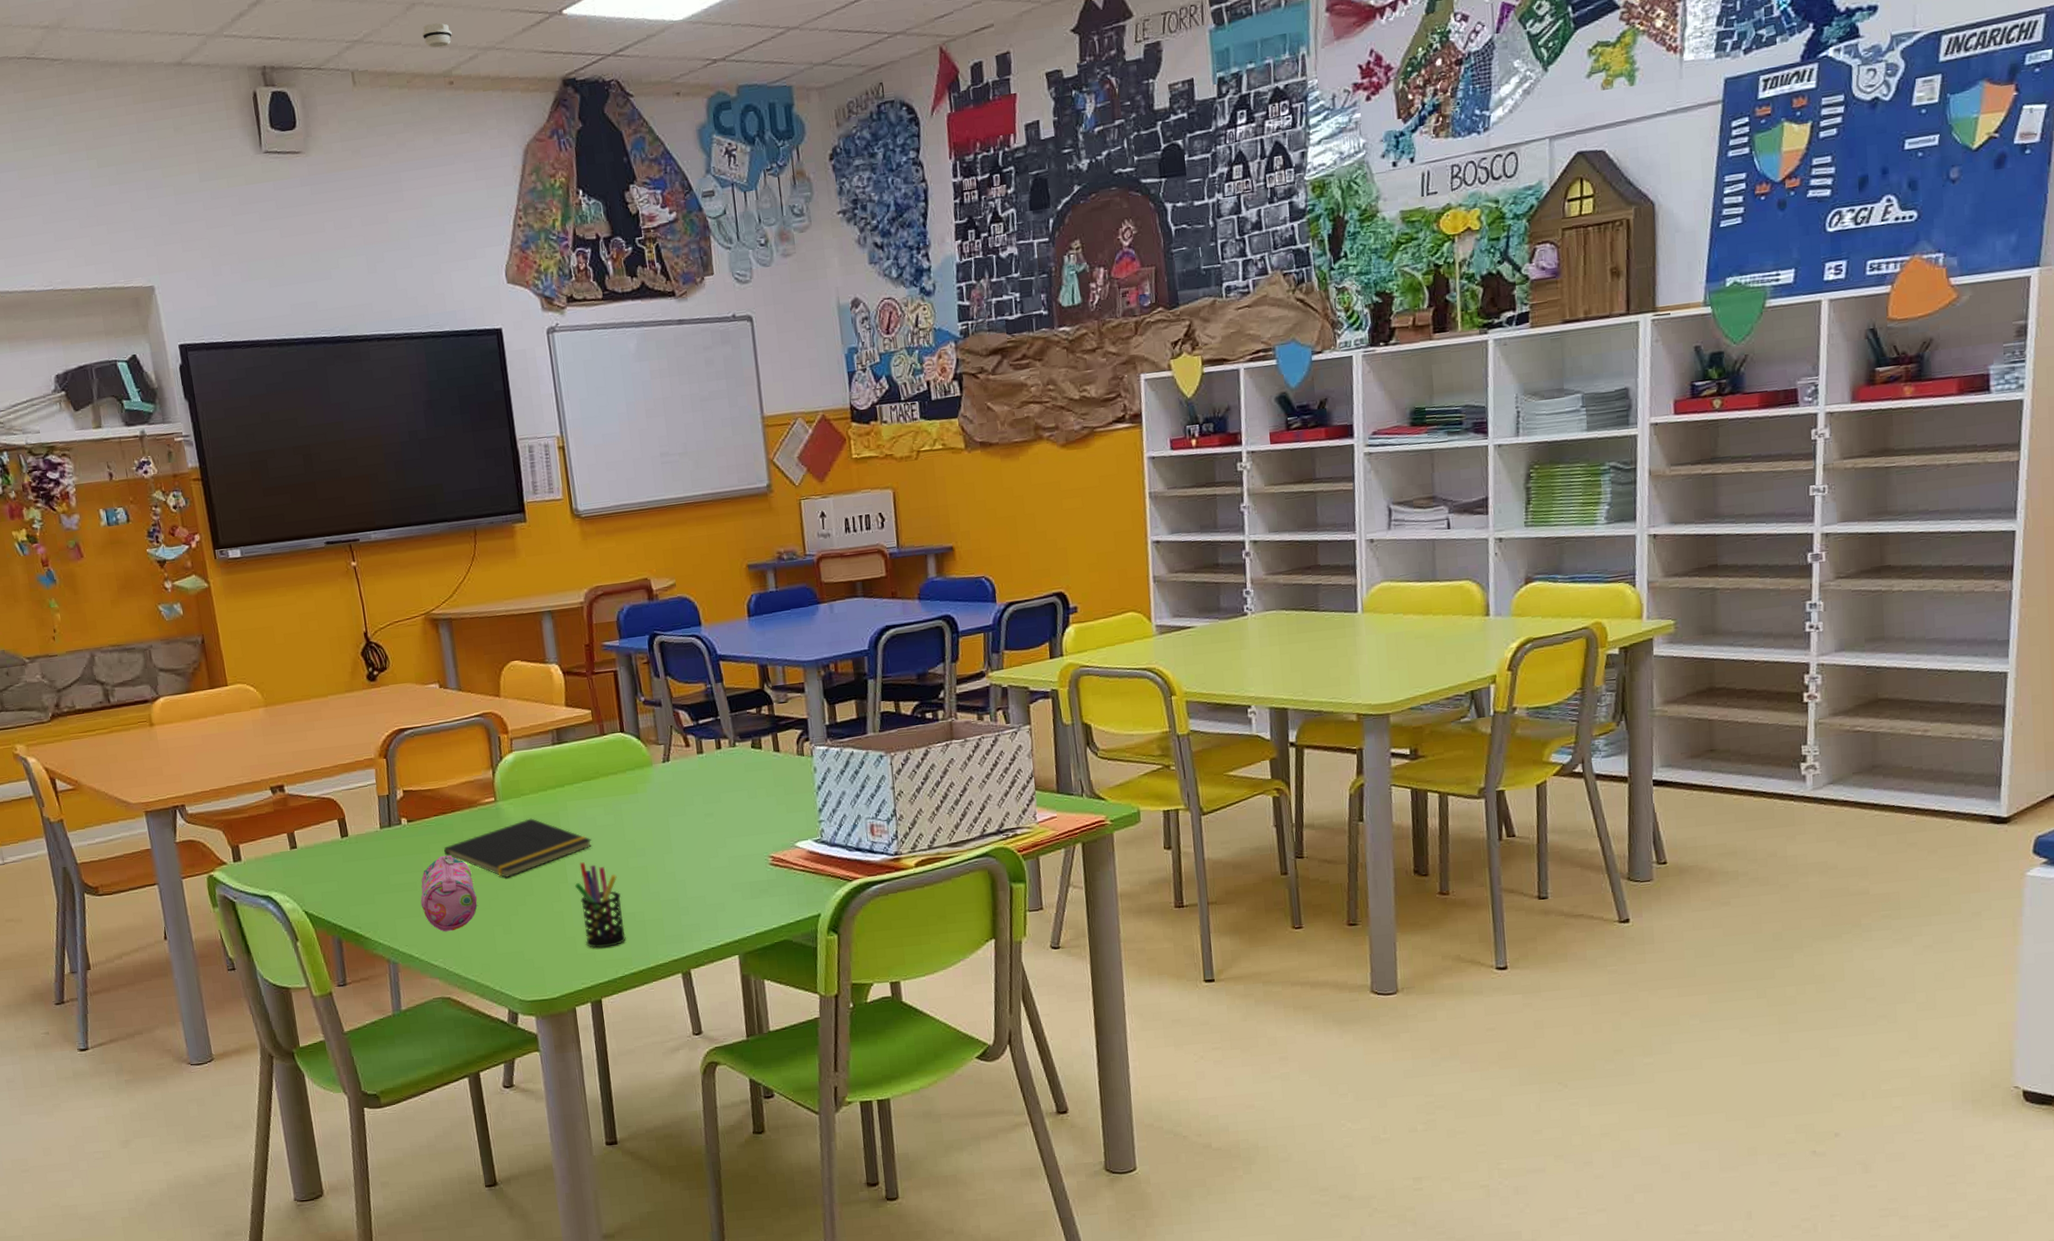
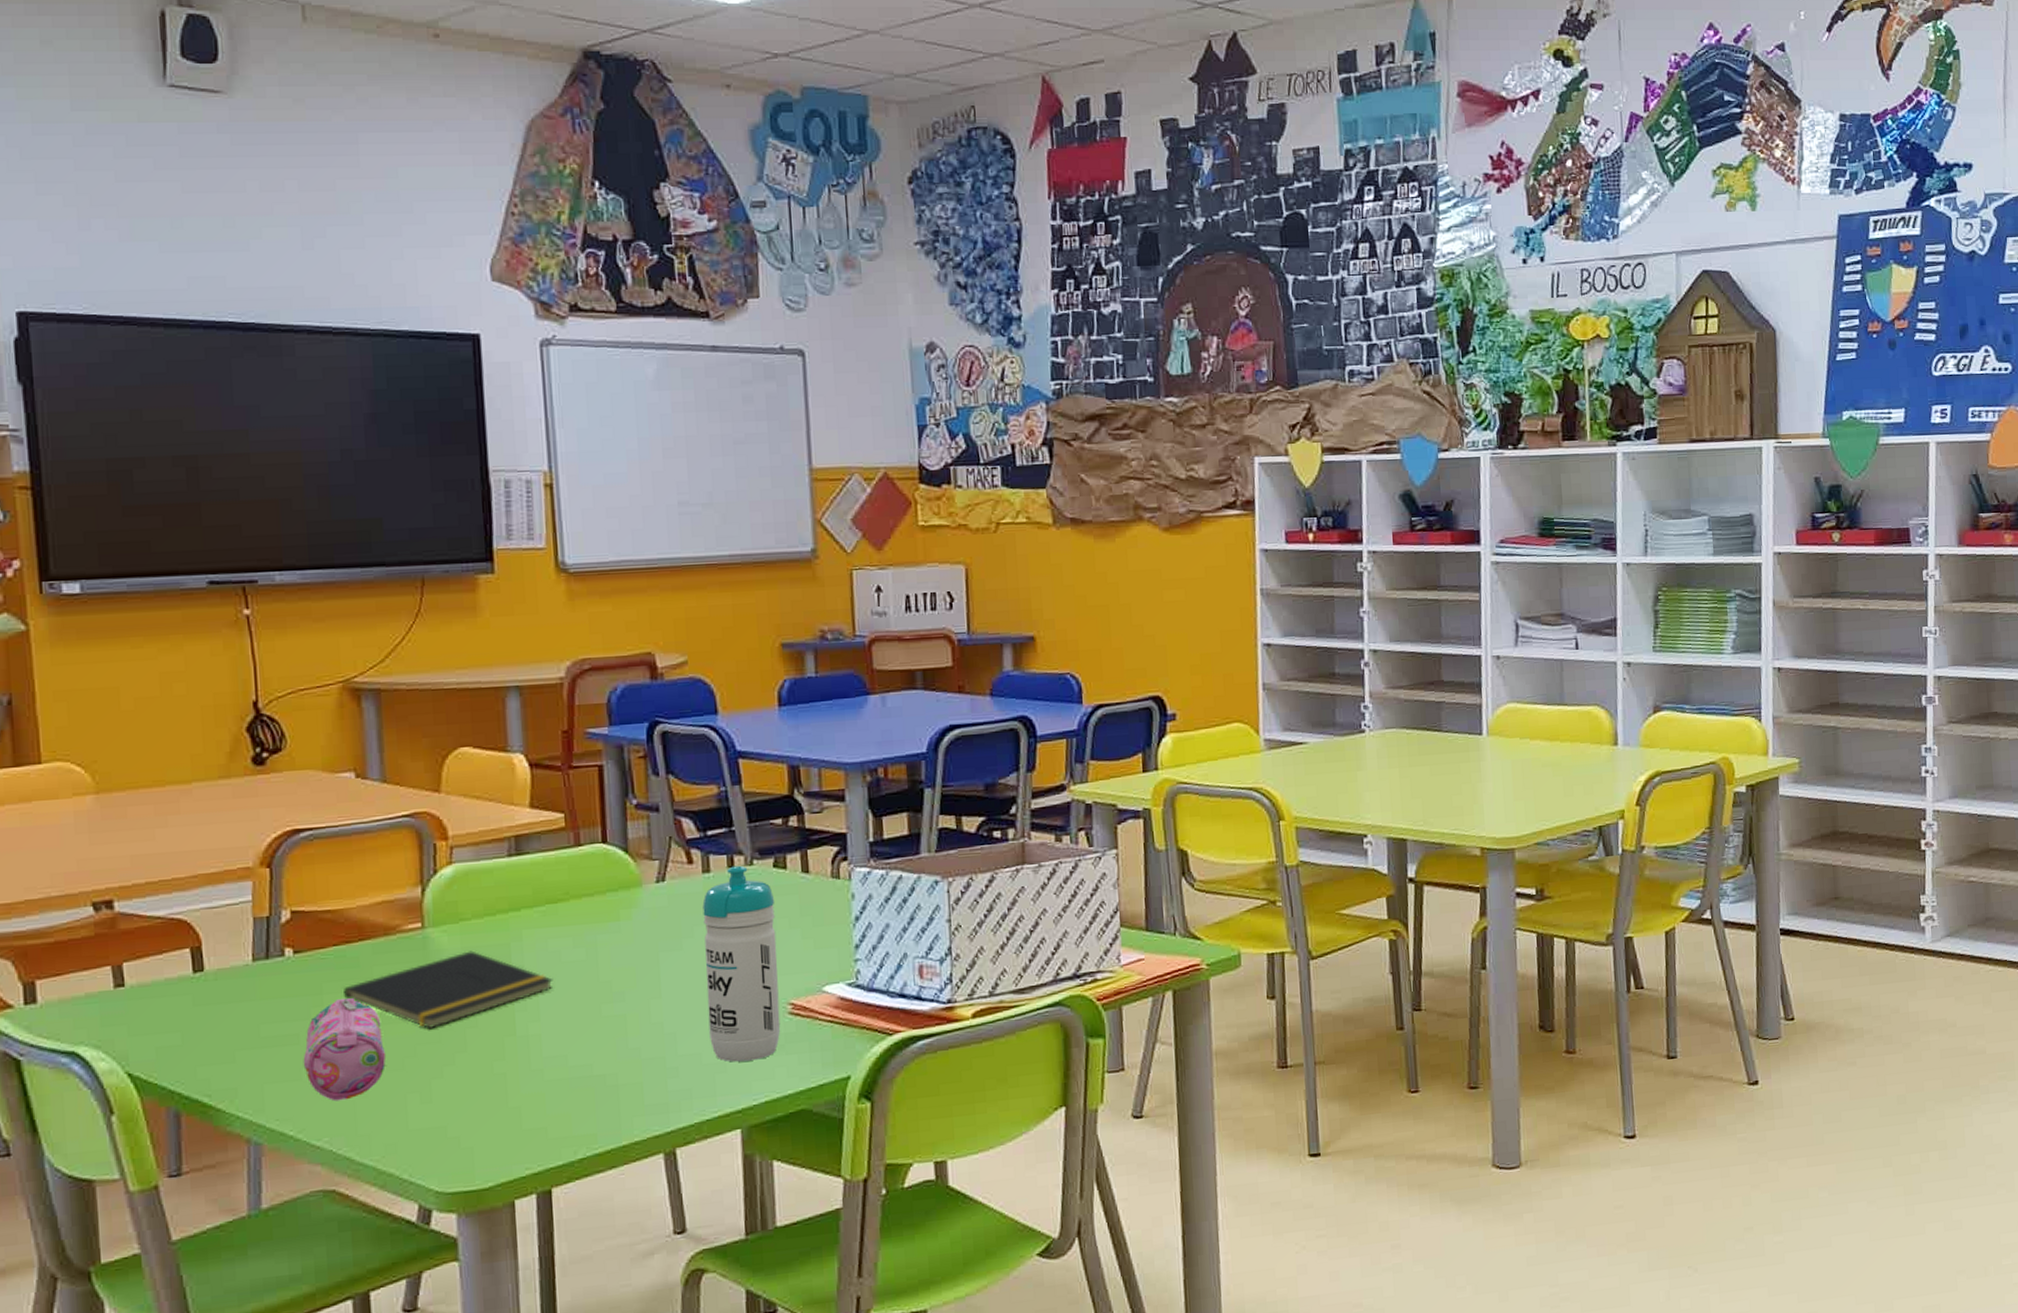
pen holder: present [574,862,626,948] -> none [525,1009,591,1122]
water bottle: none [699,747,765,903] -> present [702,865,781,1062]

